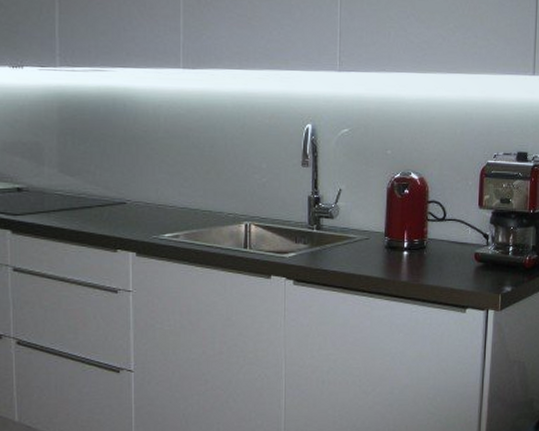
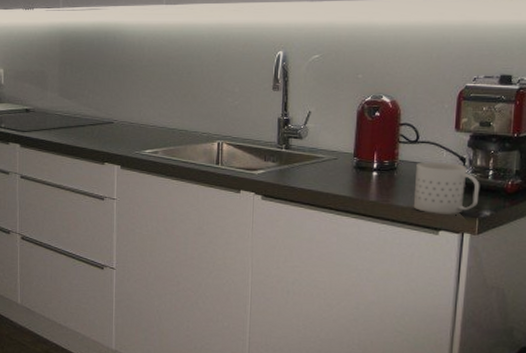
mug: none [442,240,502,292] -> present [413,162,480,215]

